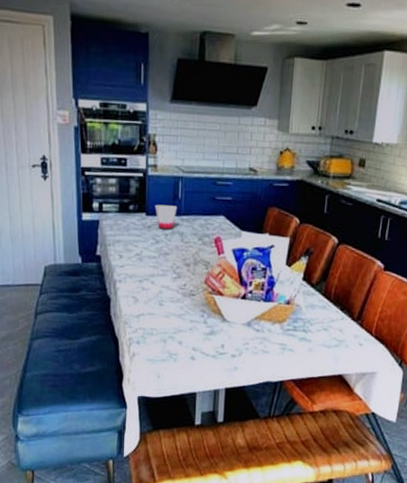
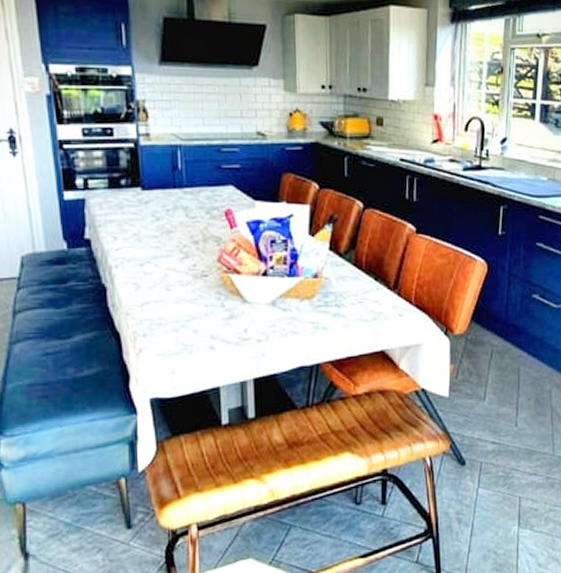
cup: present [155,204,178,229] -> none [151,177,178,204]

